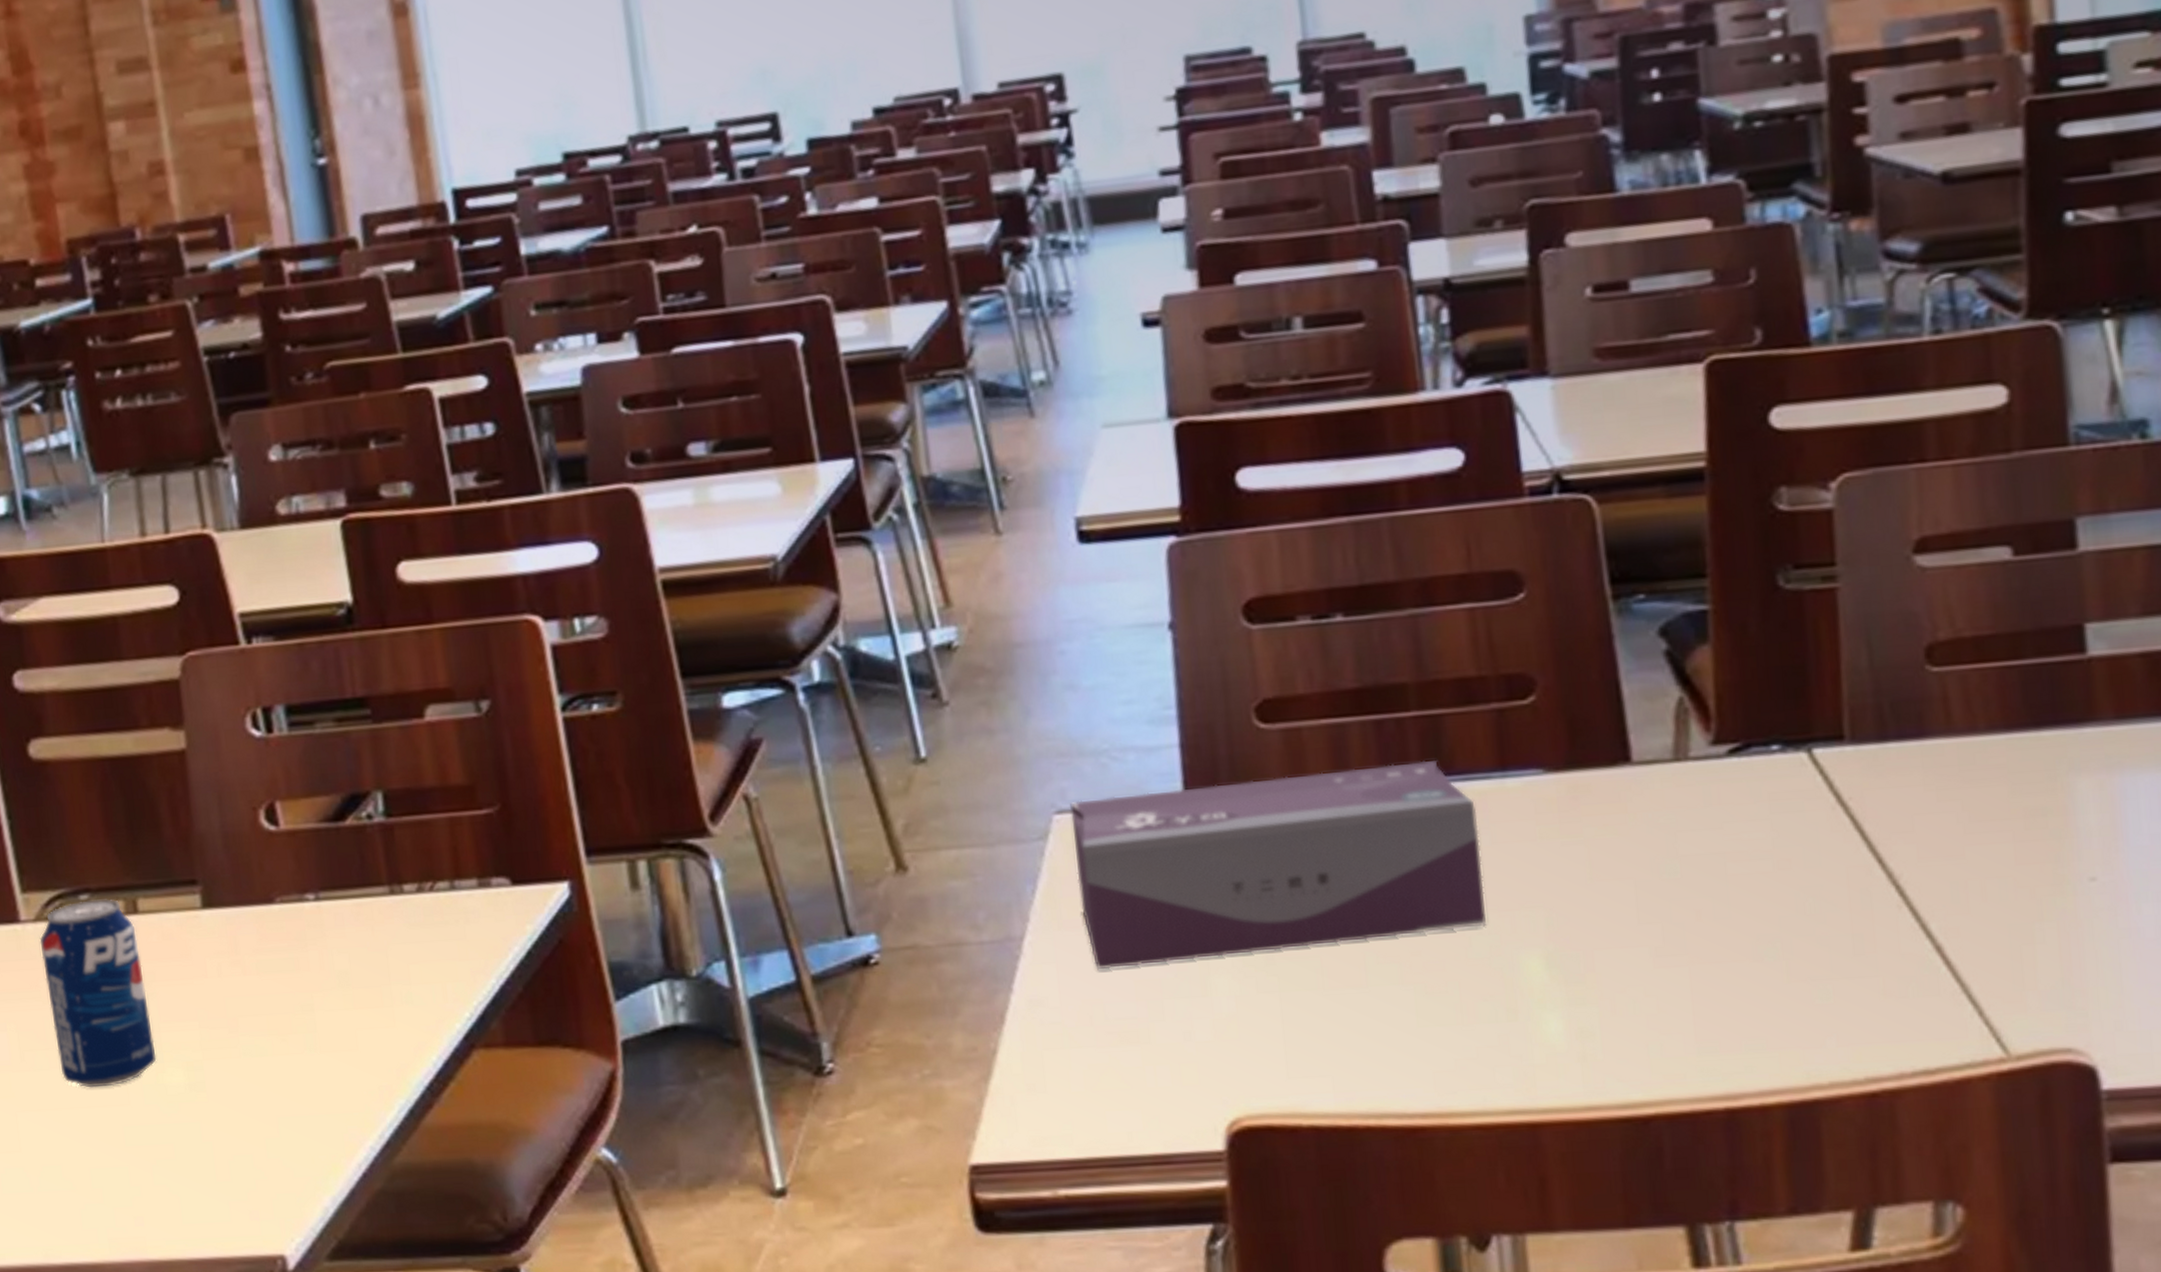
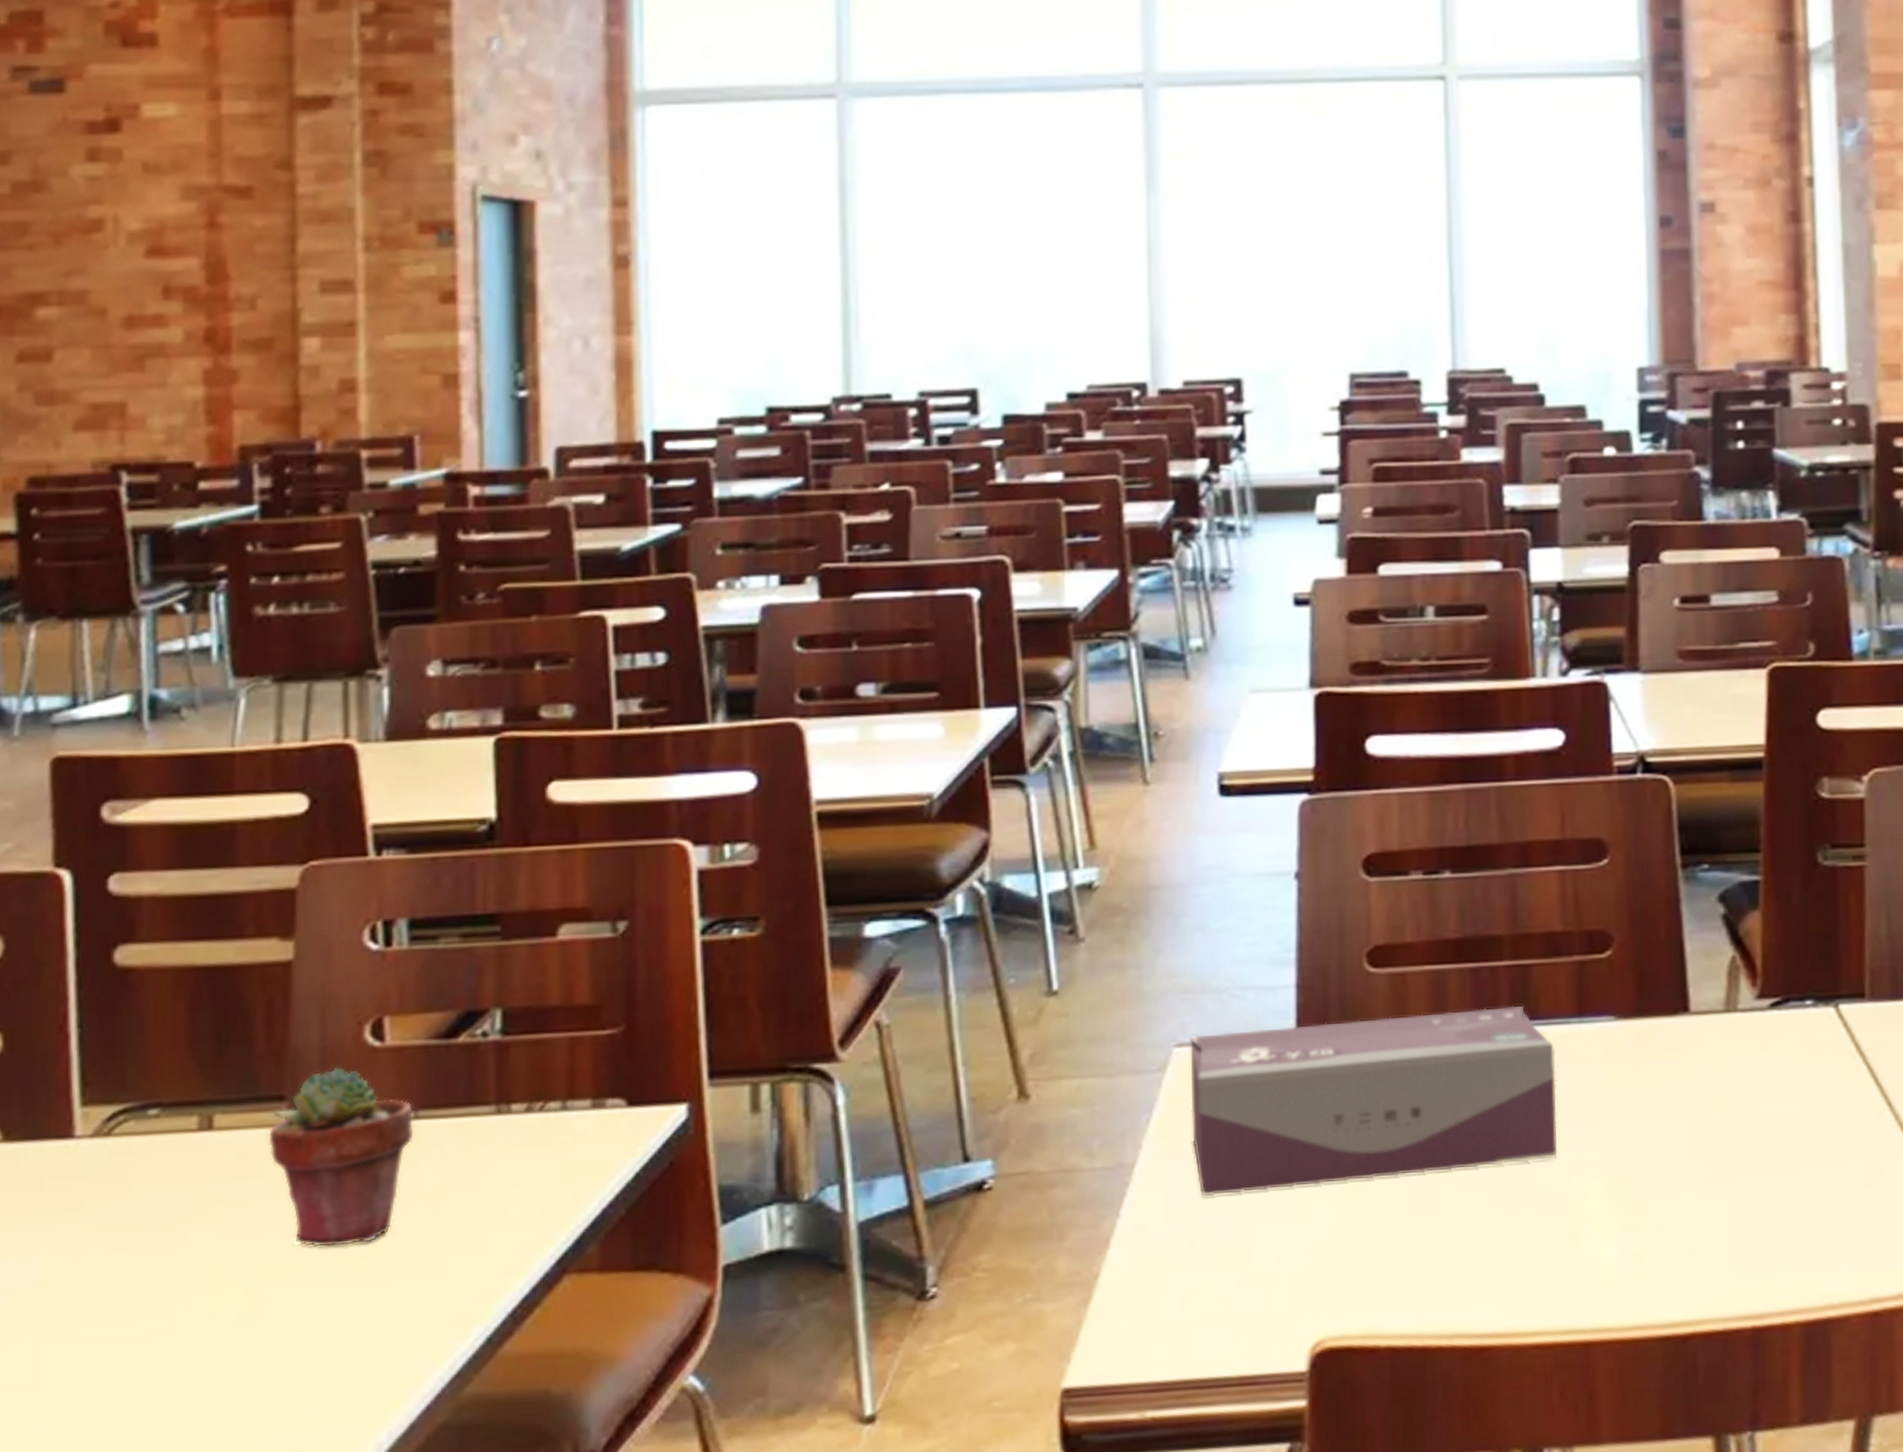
beverage can: present [39,898,157,1088] -> none [93,1114,211,1317]
potted succulent: none [187,851,318,1024] -> present [268,1067,414,1248]

